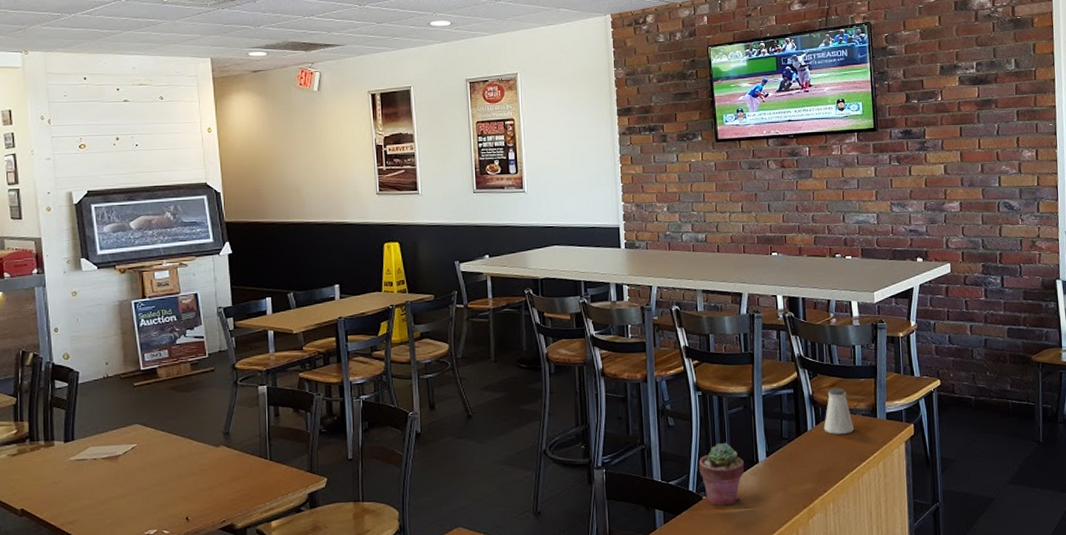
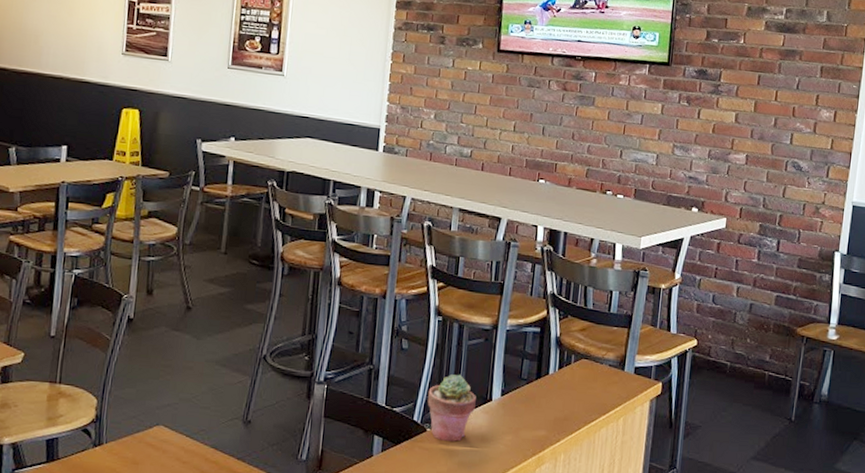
saltshaker: present [823,387,855,434] -> none [566,332,599,383]

